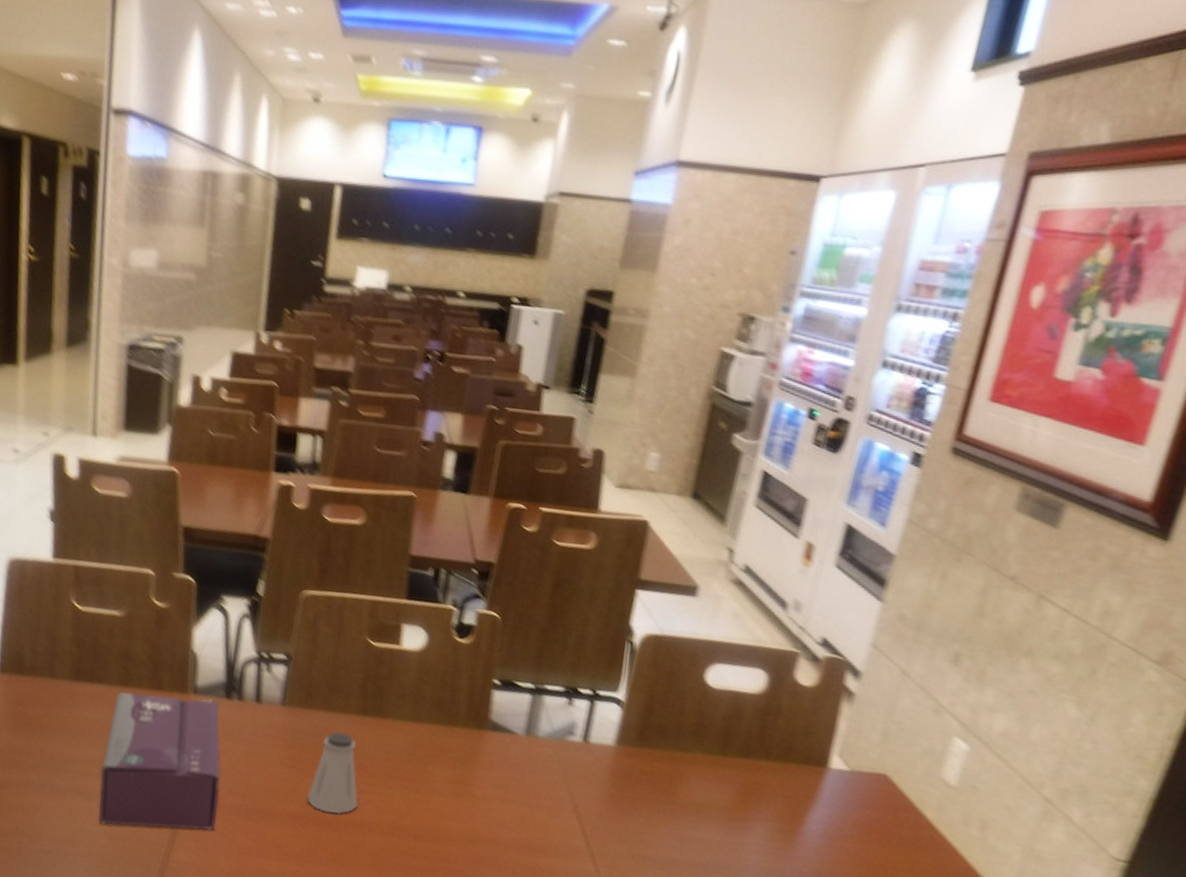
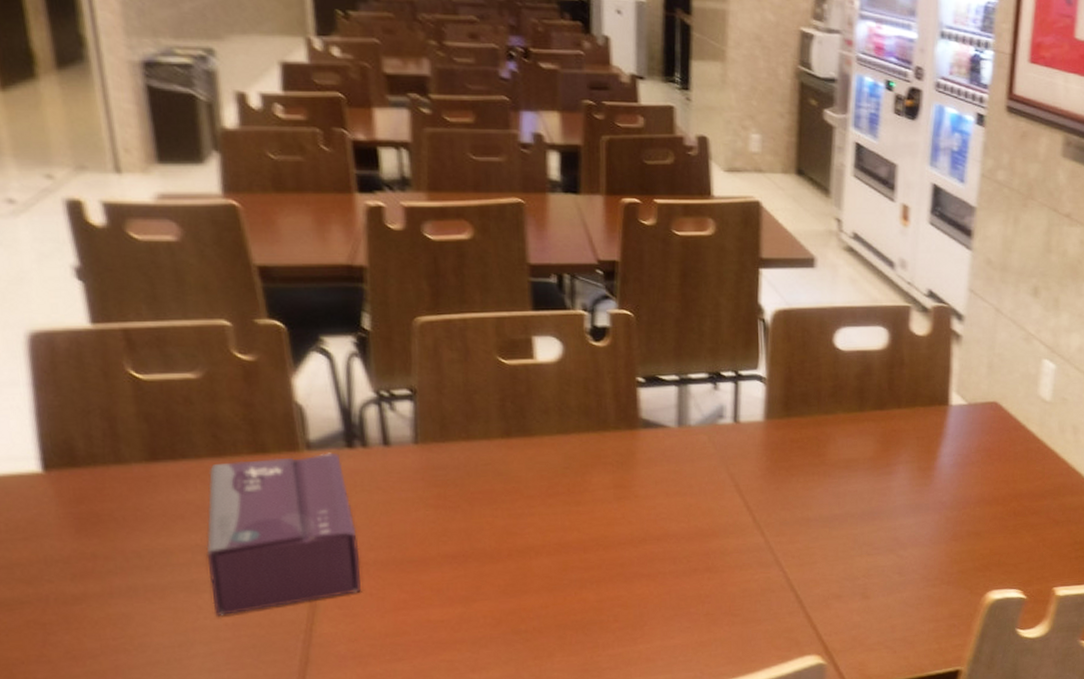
saltshaker: present [307,731,358,815] -> none [461,459,519,546]

